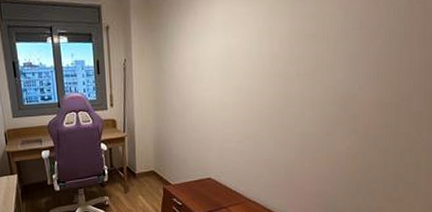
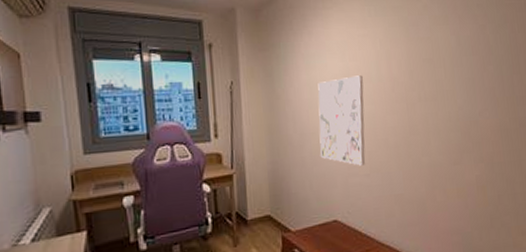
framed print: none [199,52,244,134] -> present [318,75,365,166]

